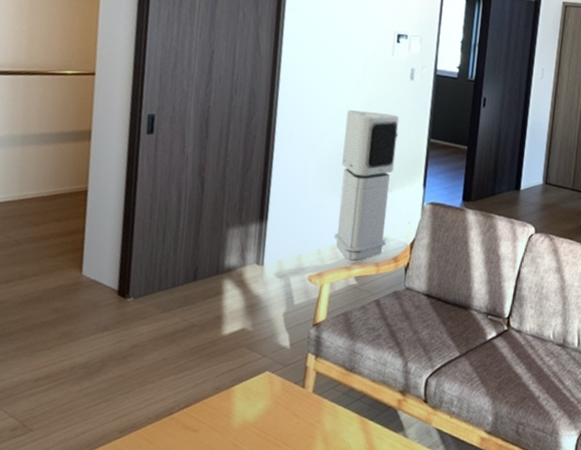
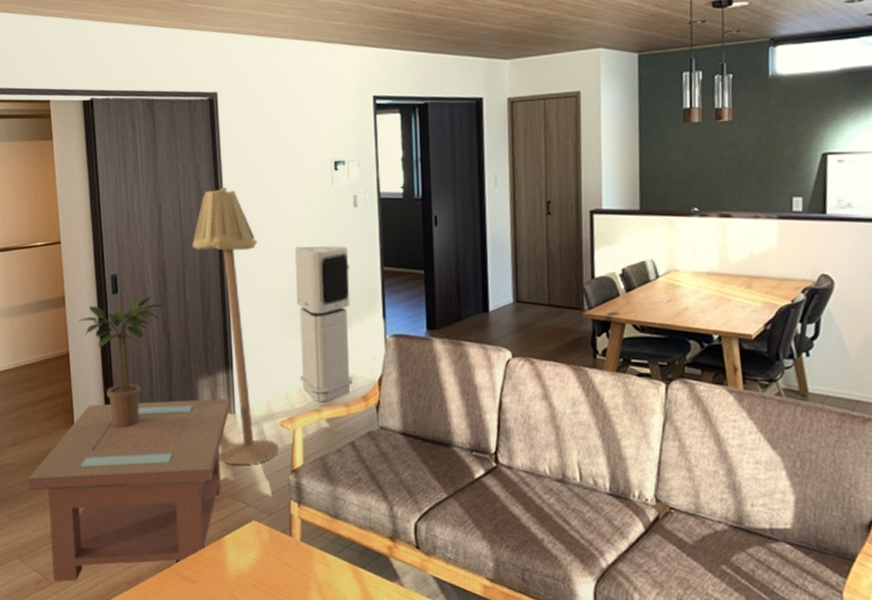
coffee table: none [17,245,260,430] -> present [28,399,230,582]
potted plant: none [103,141,204,270] -> present [78,296,166,426]
floor lamp: none [240,42,311,316] -> present [192,186,280,464]

